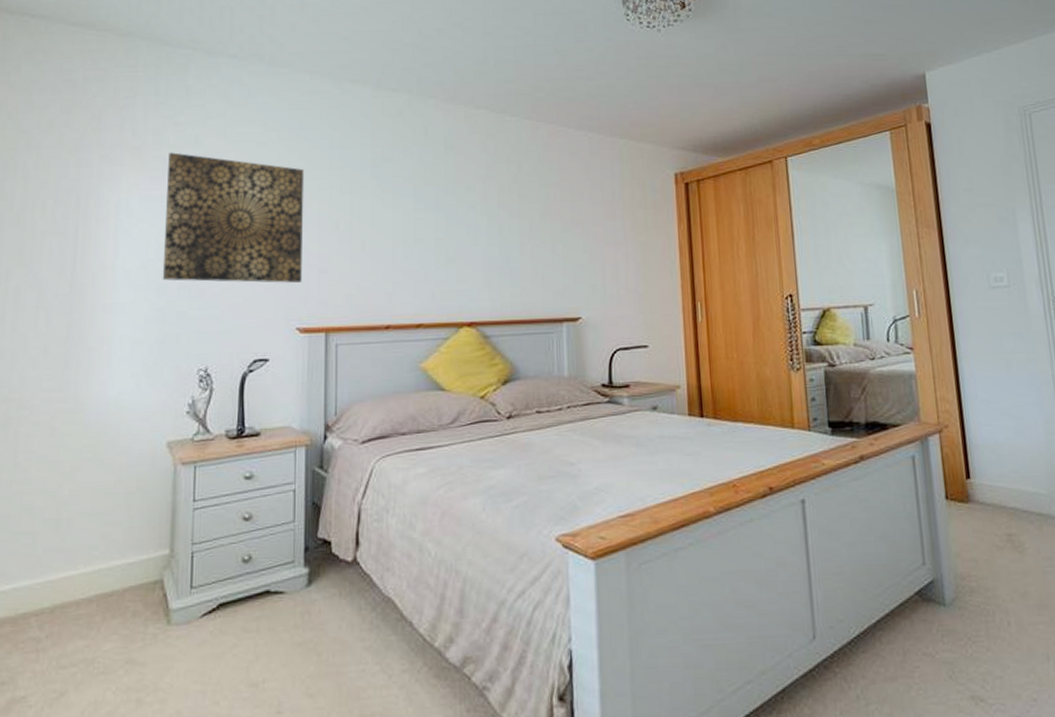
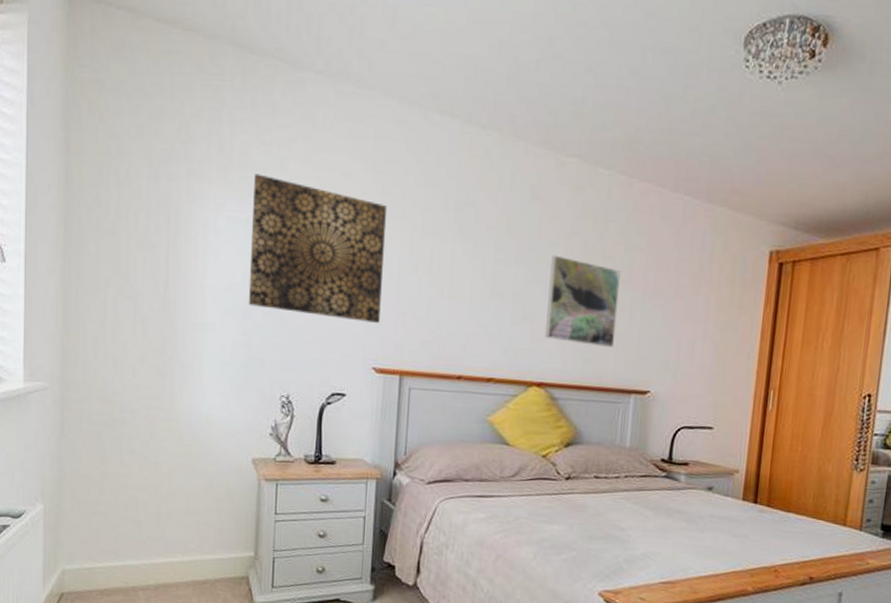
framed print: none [470,198,540,280] -> present [545,255,621,348]

